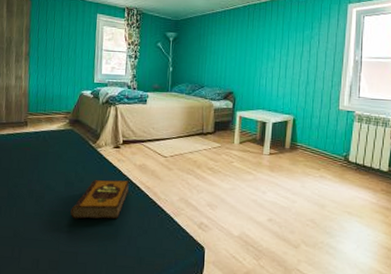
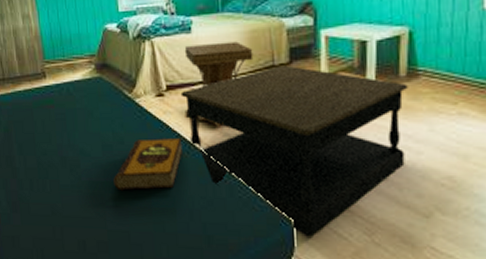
coffee table: none [133,133,290,260] -> present [180,65,408,237]
side table: none [134,112,190,176] -> present [184,41,254,129]

